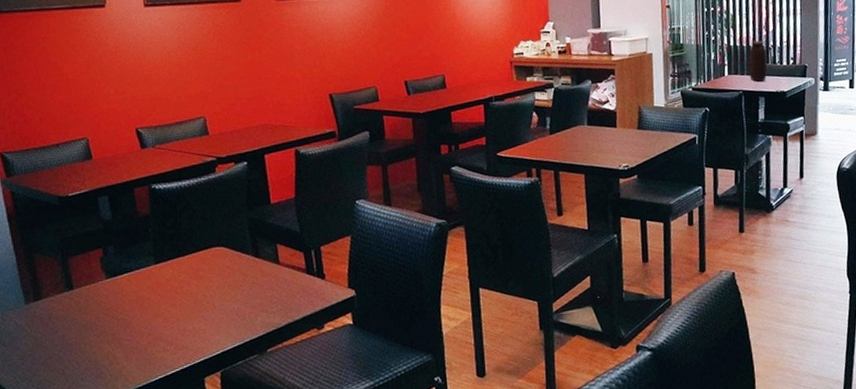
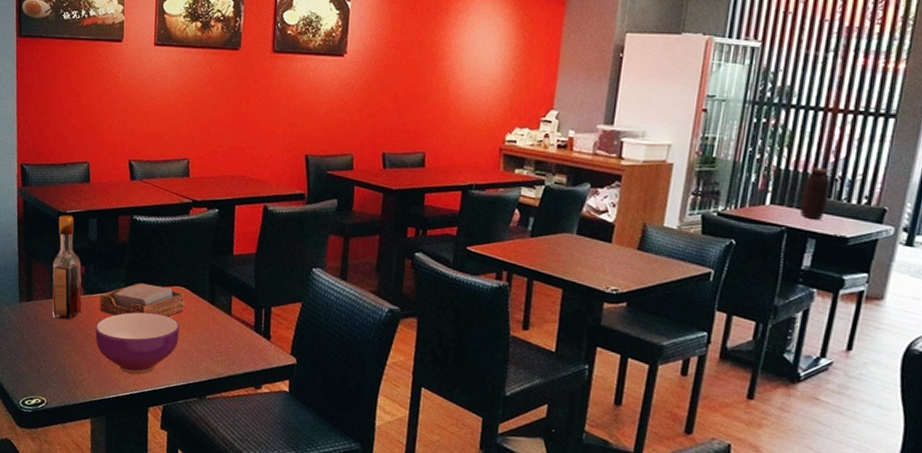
bottle: none [59,197,107,311] -> present [51,214,82,320]
napkin holder: none [126,250,227,294] -> present [99,283,185,317]
bowl: none [126,279,226,349] -> present [95,312,180,375]

